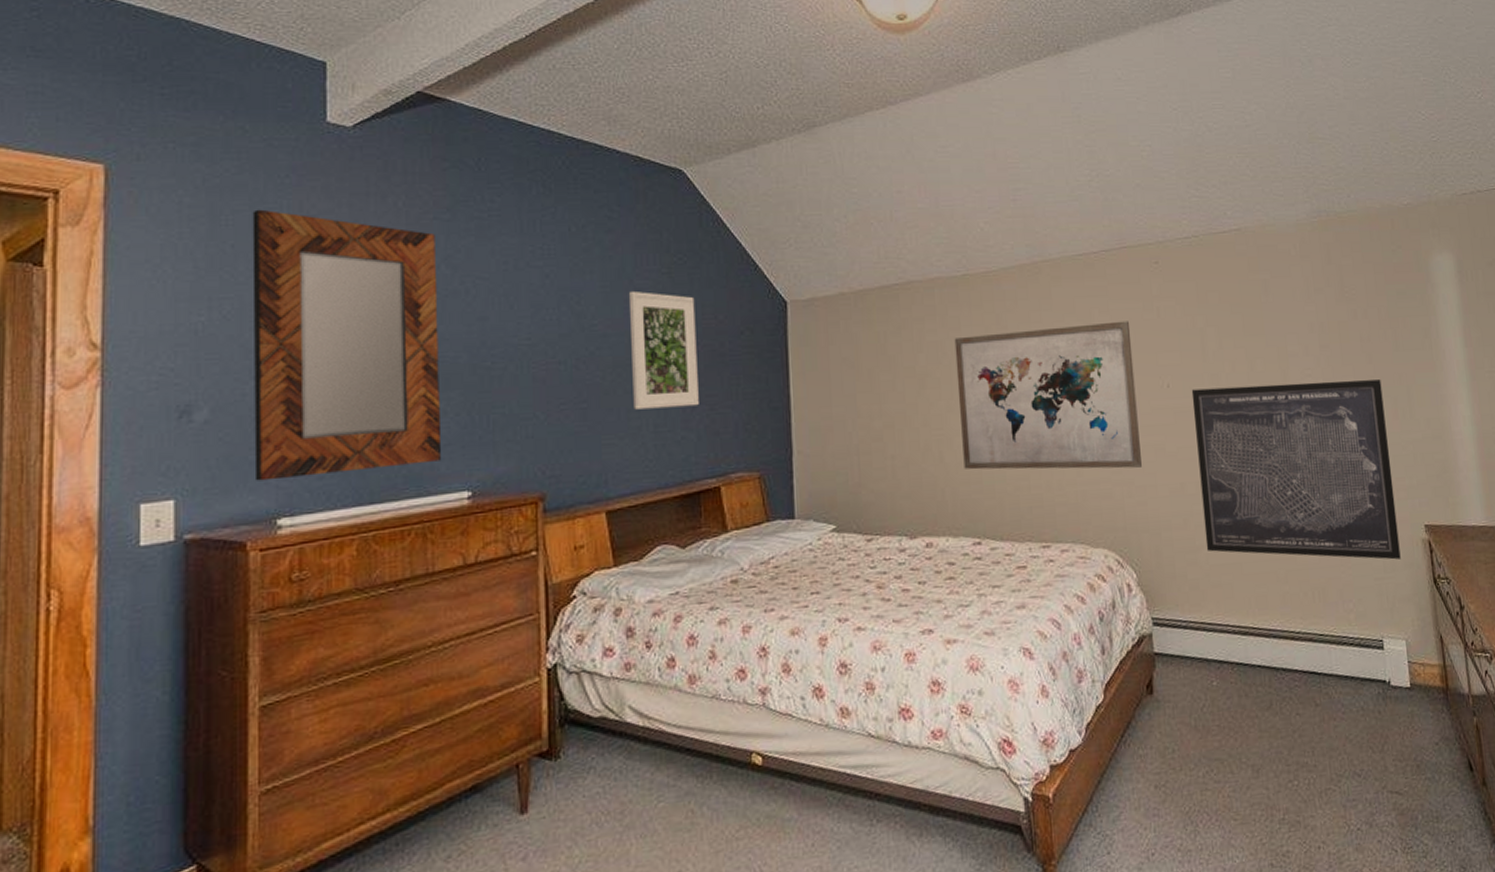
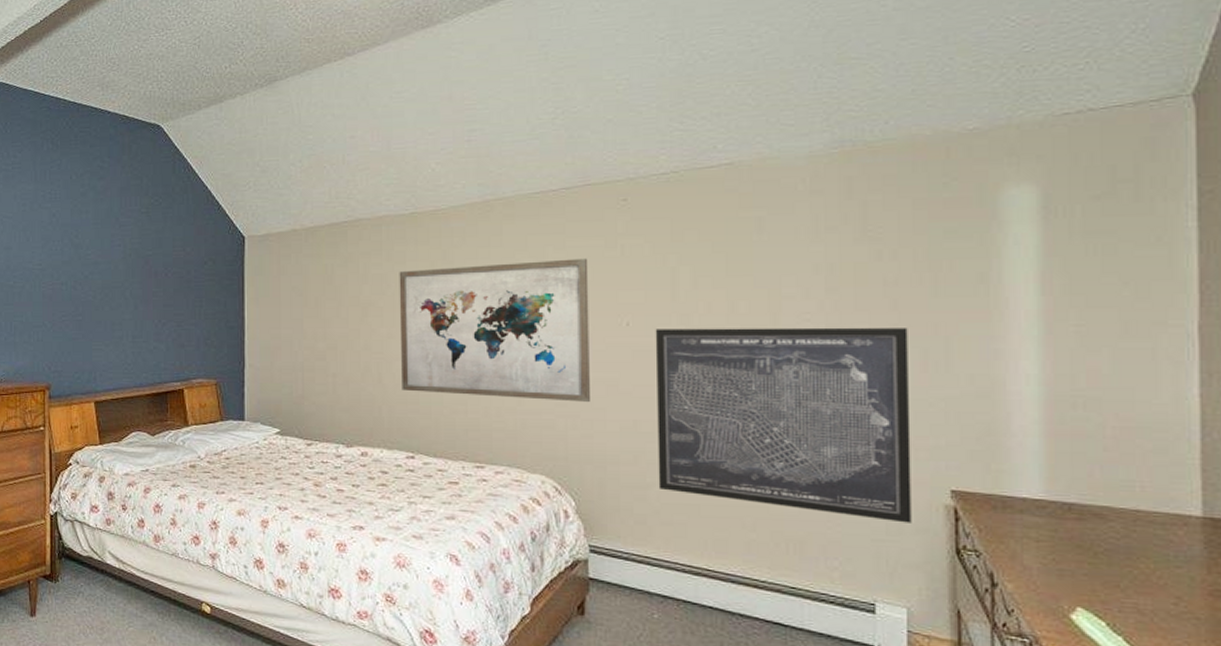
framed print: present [628,290,699,410] -> none [115,227,168,323]

